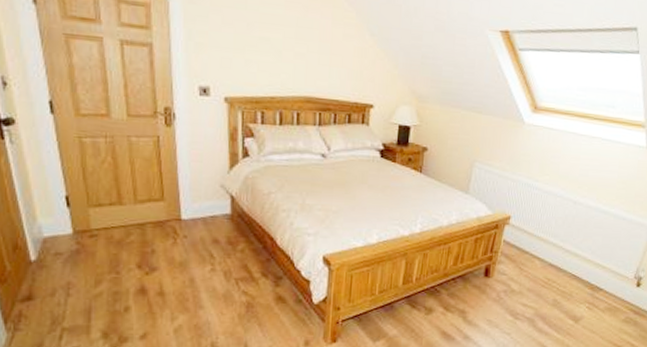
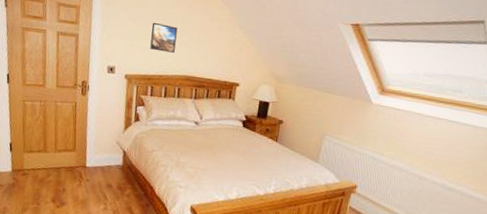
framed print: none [255,27,291,67] -> present [150,22,178,53]

